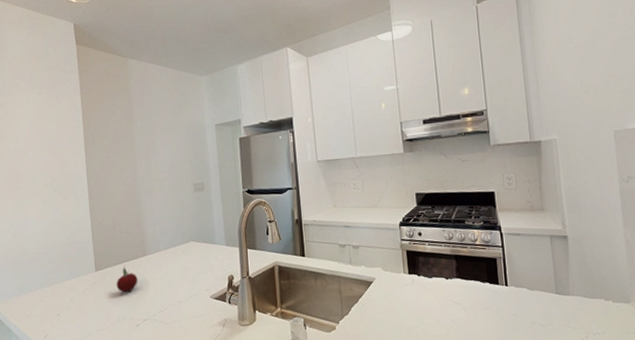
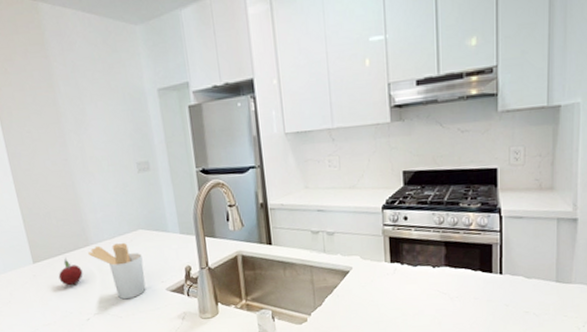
utensil holder: none [145,254,192,306] -> present [88,243,146,300]

